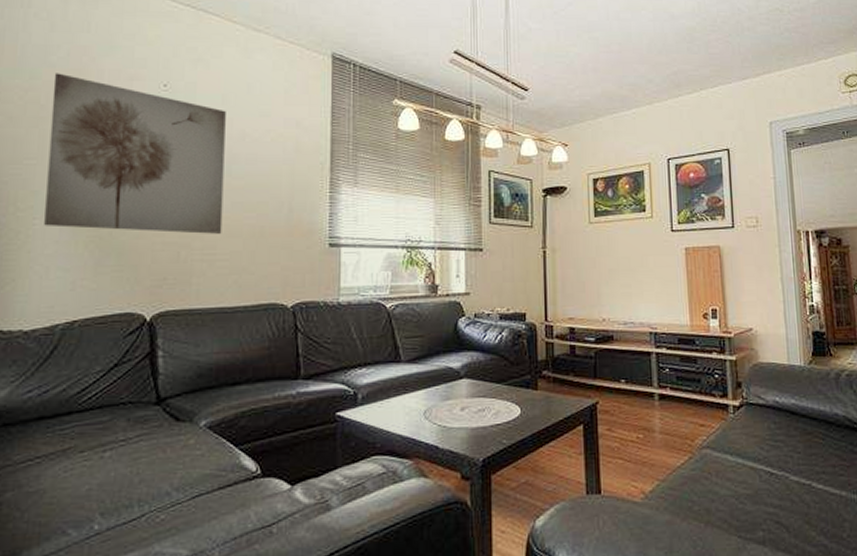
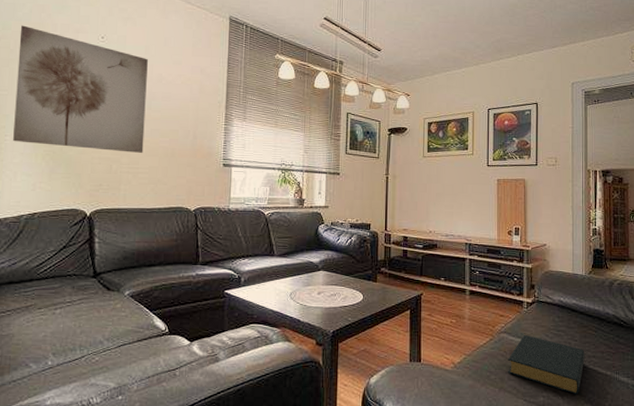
hardback book: none [714,449,813,526] -> present [508,335,585,395]

